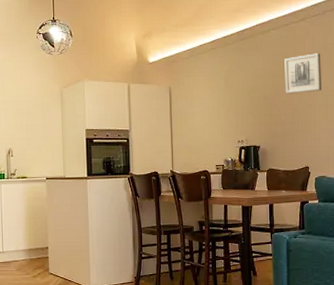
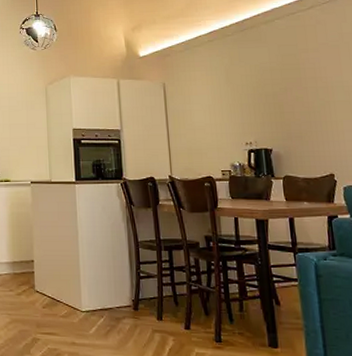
wall art: present [284,53,322,94] -> none [293,43,341,89]

